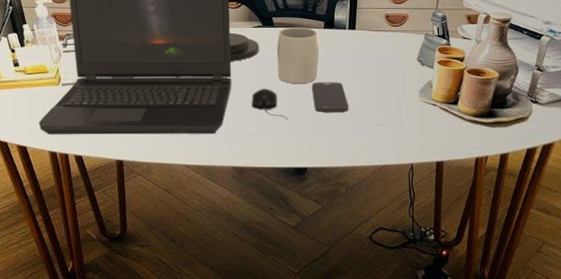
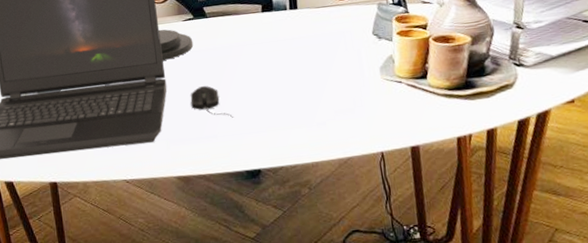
mug: present [277,27,319,83] -> none [211,13,261,77]
smartphone: present [312,82,349,112] -> none [256,69,301,105]

